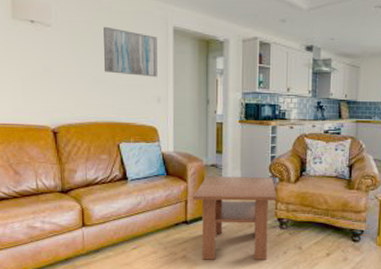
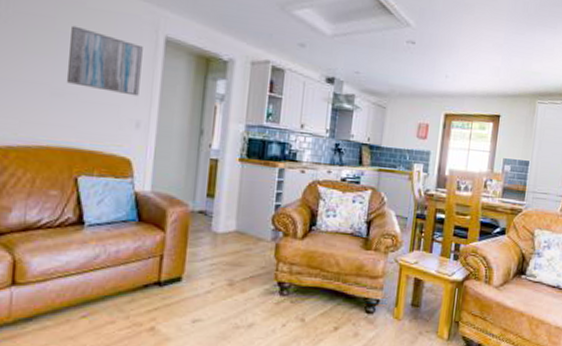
coffee table: present [192,176,277,260] -> none [170,225,279,334]

